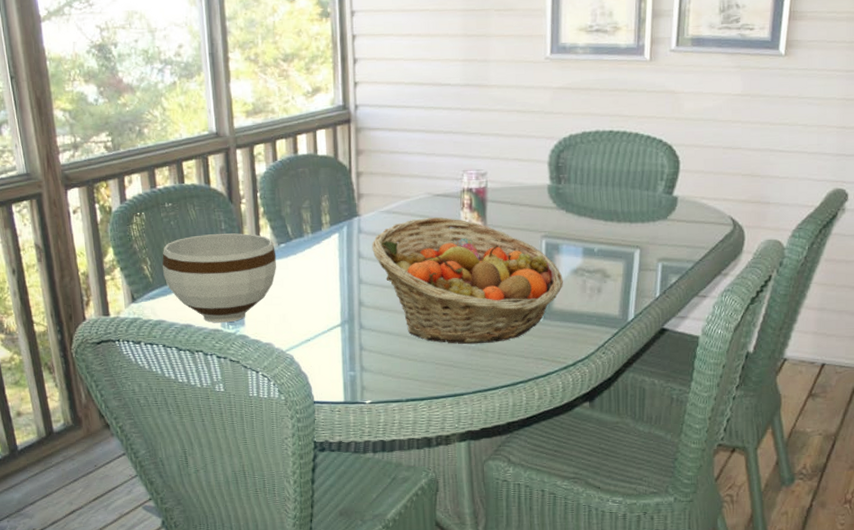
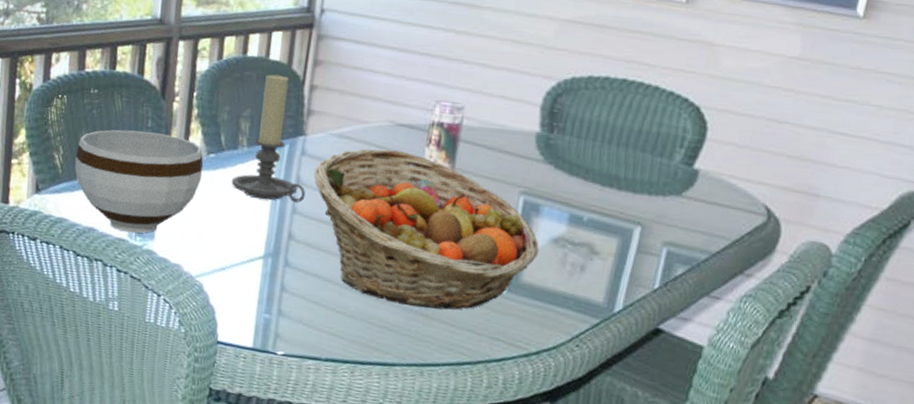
candle holder: none [302,166,367,276] -> present [231,74,305,203]

